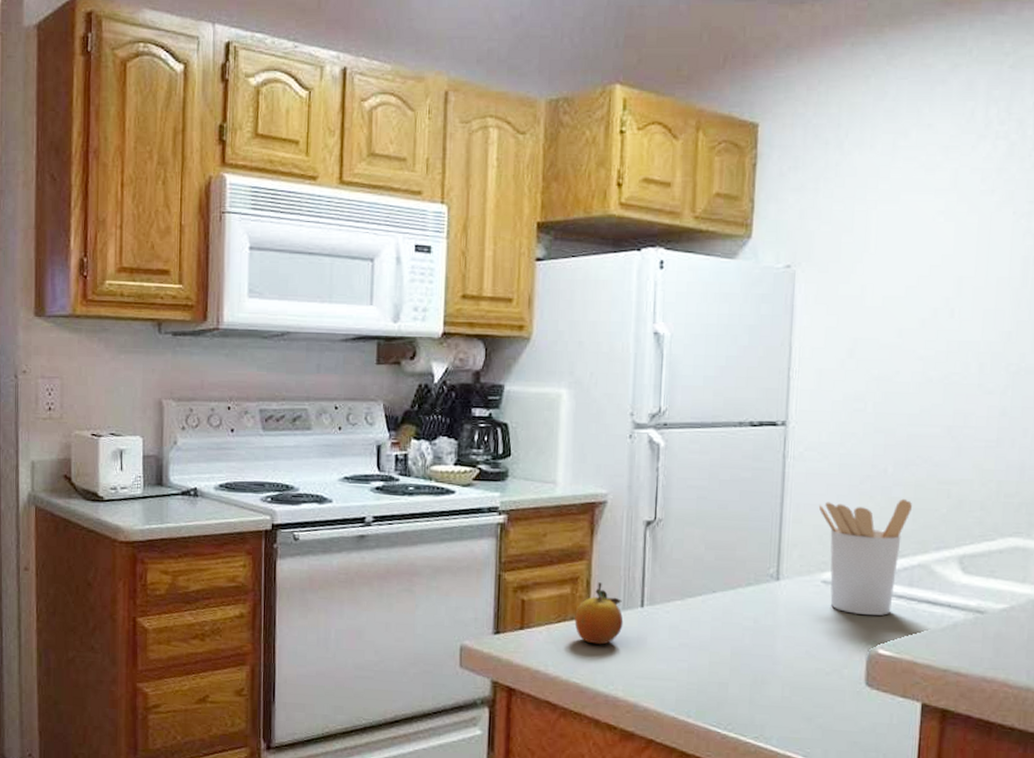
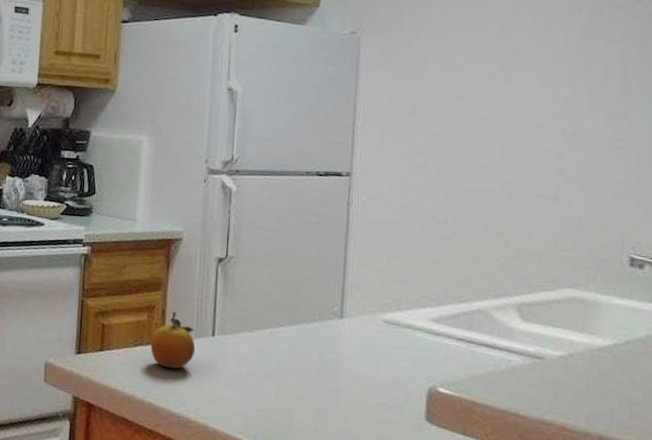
utensil holder: present [818,498,912,616] -> none [381,248,471,356]

